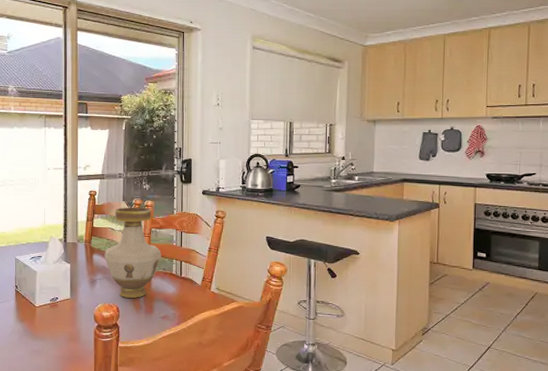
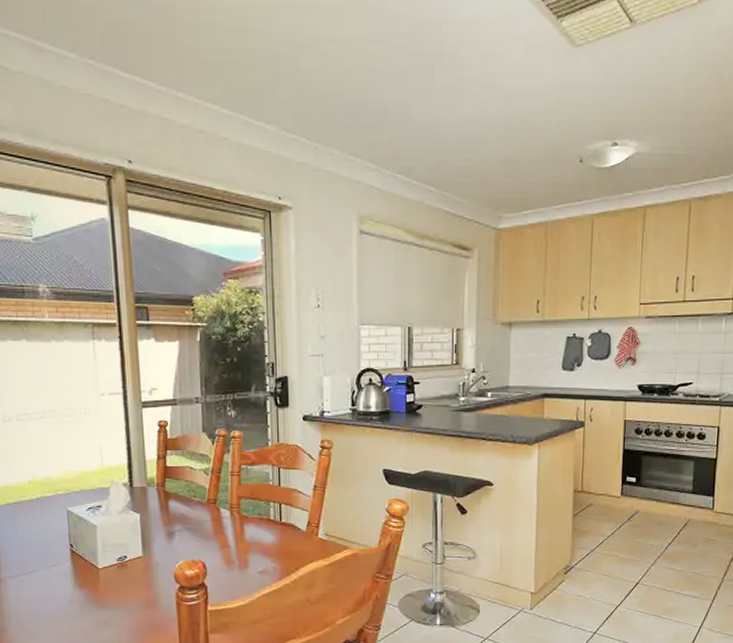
vase: present [104,207,161,298] -> none [183,439,255,551]

